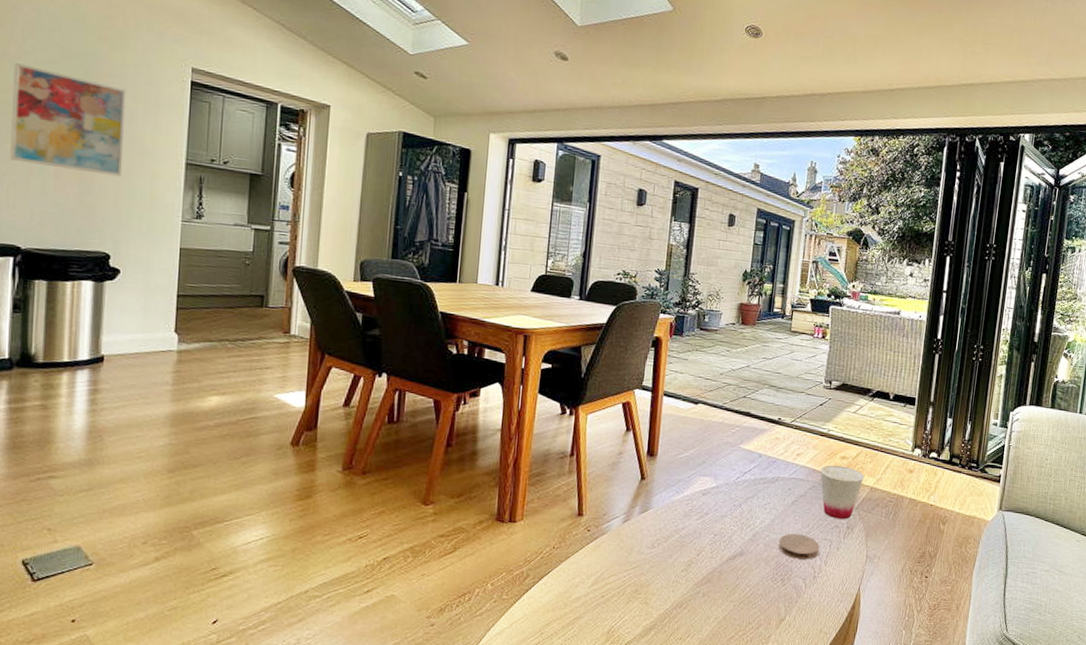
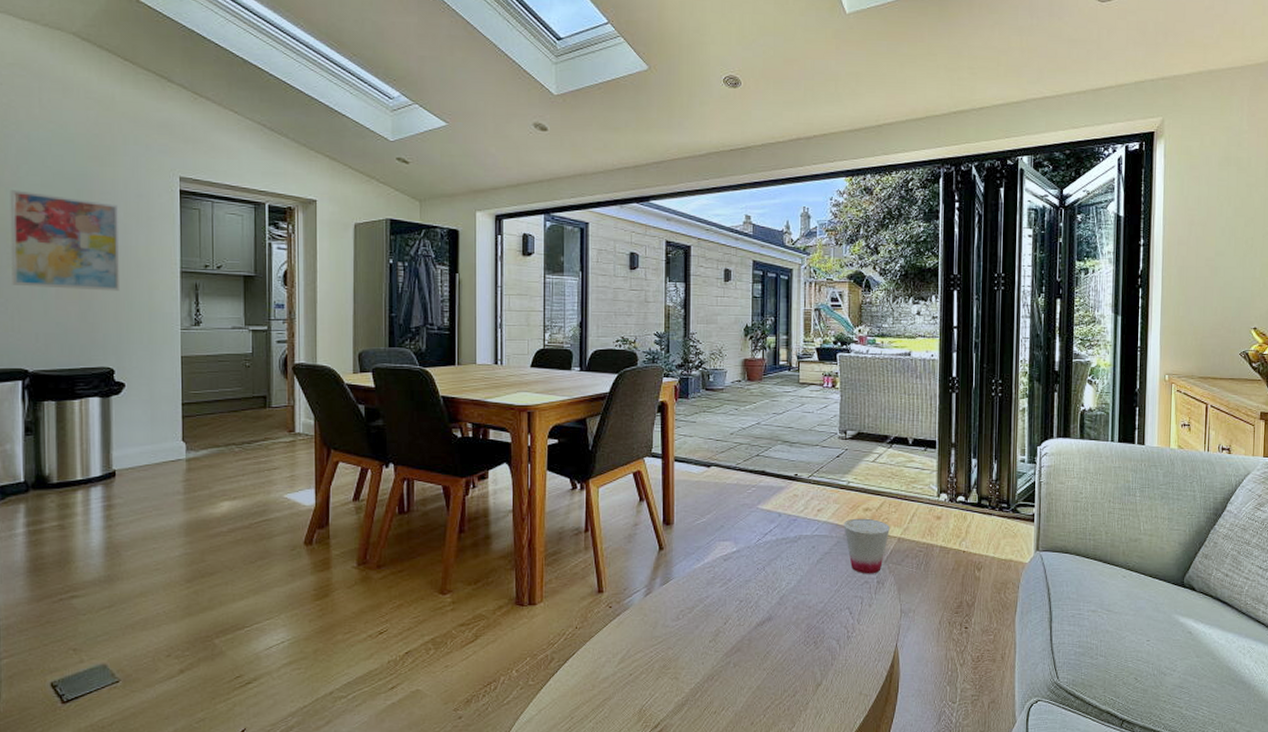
coaster: present [778,534,820,560] -> none [807,593,851,620]

